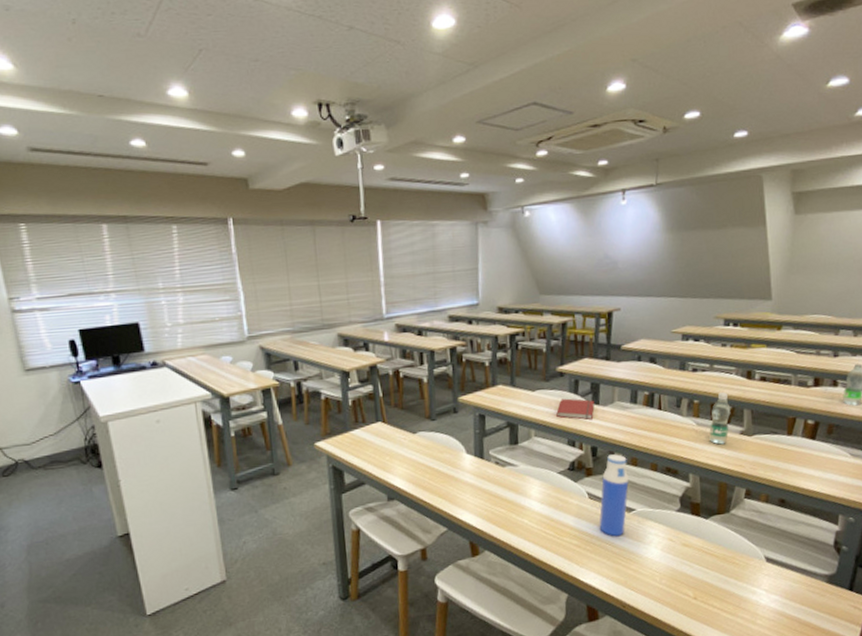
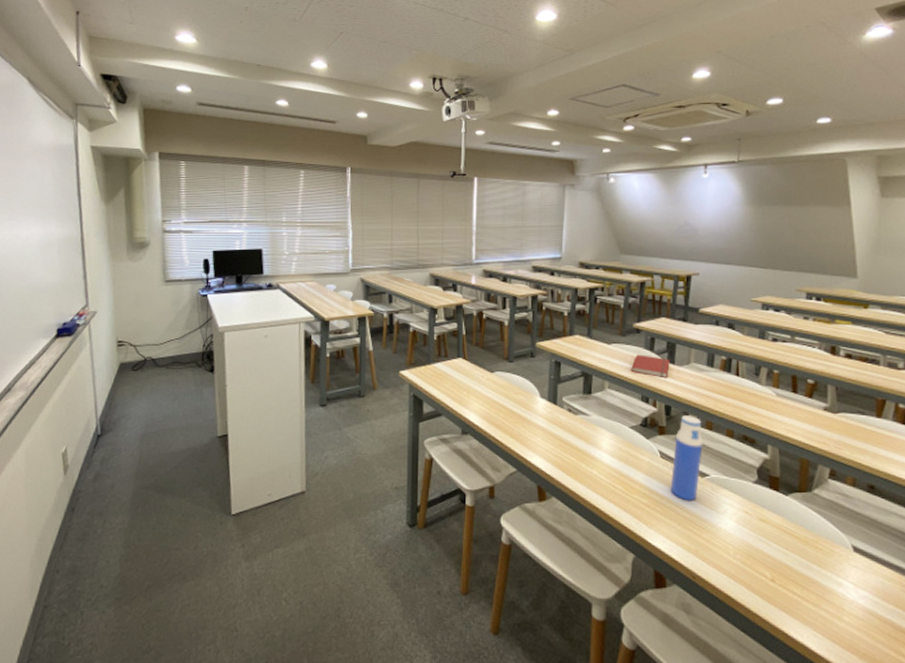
bottle: present [709,392,731,445] -> none [790,364,814,419]

